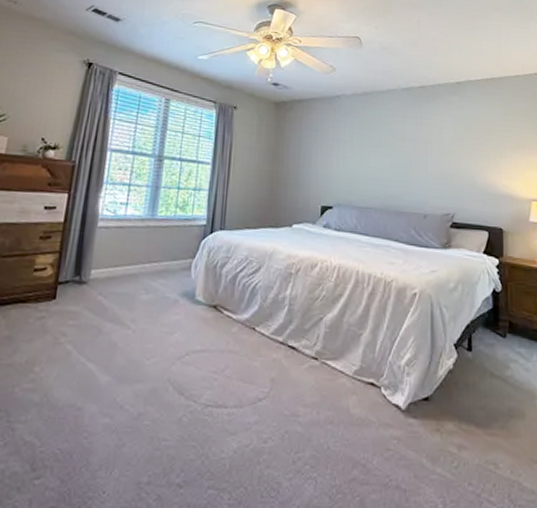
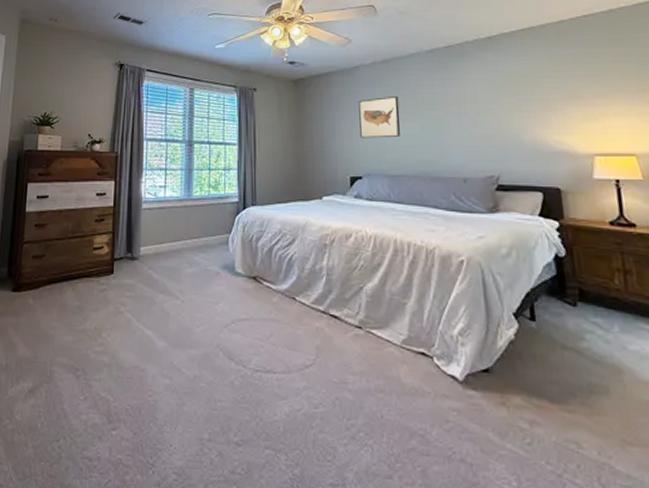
wall art: none [335,129,374,170] -> present [358,96,401,138]

